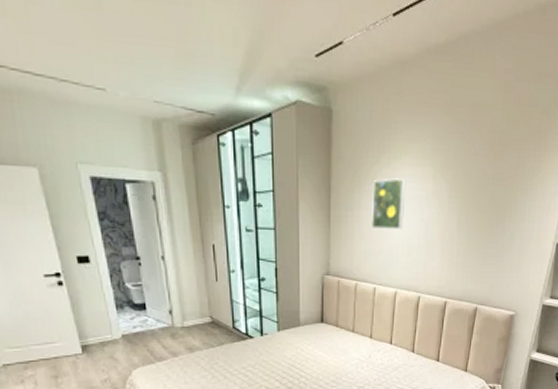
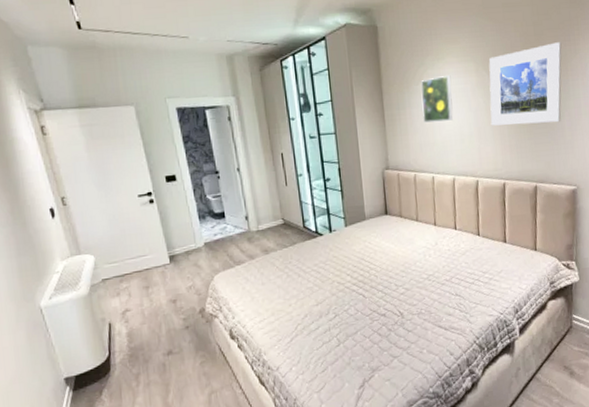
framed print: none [441,156,526,245] -> present [488,42,562,126]

